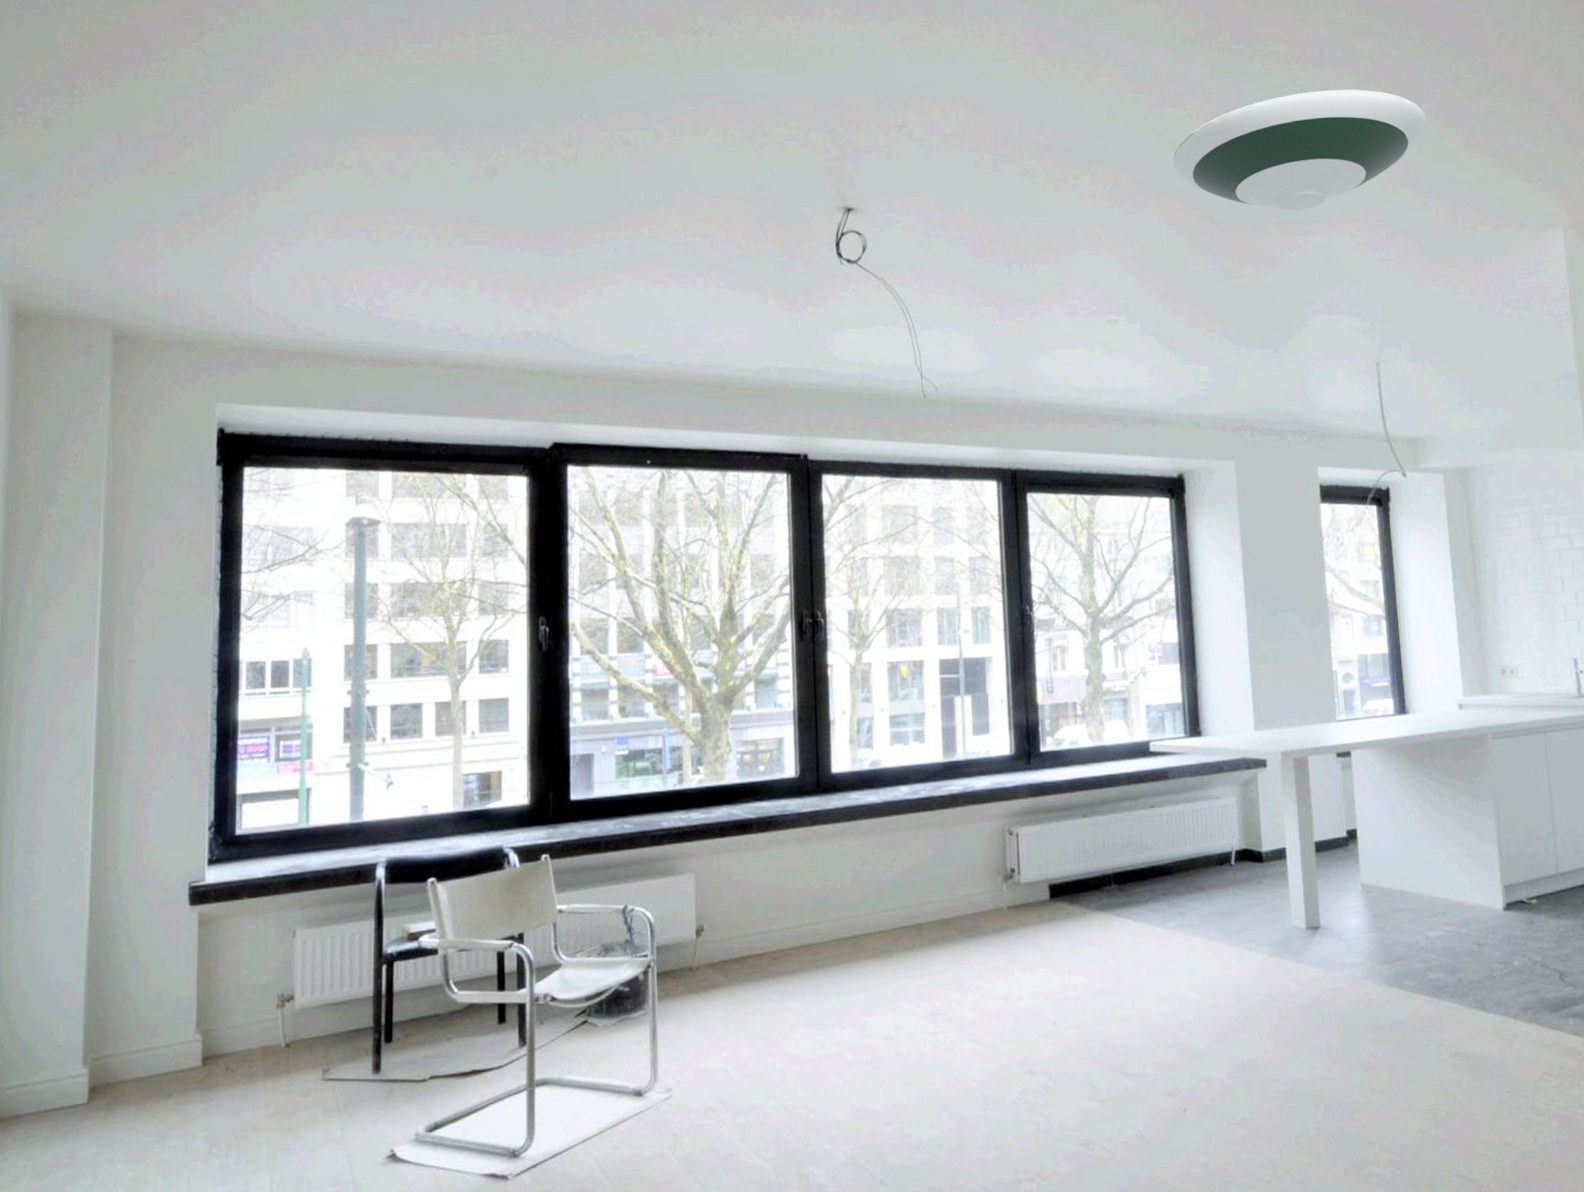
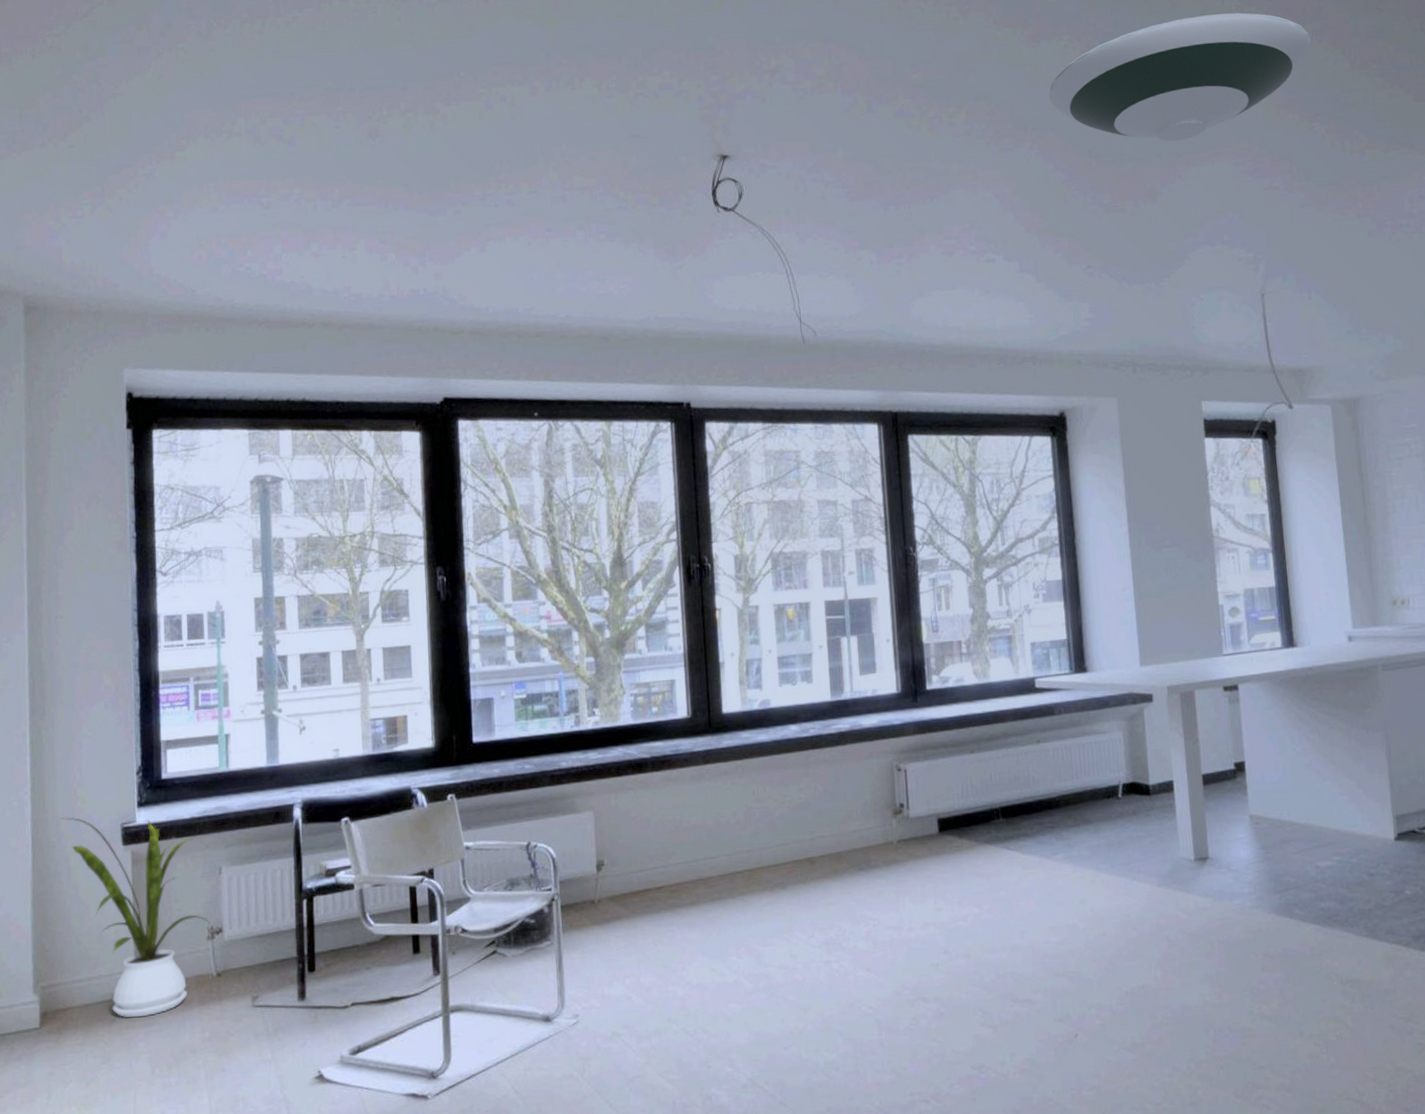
house plant: none [123,875,281,1093] -> present [61,817,210,1018]

